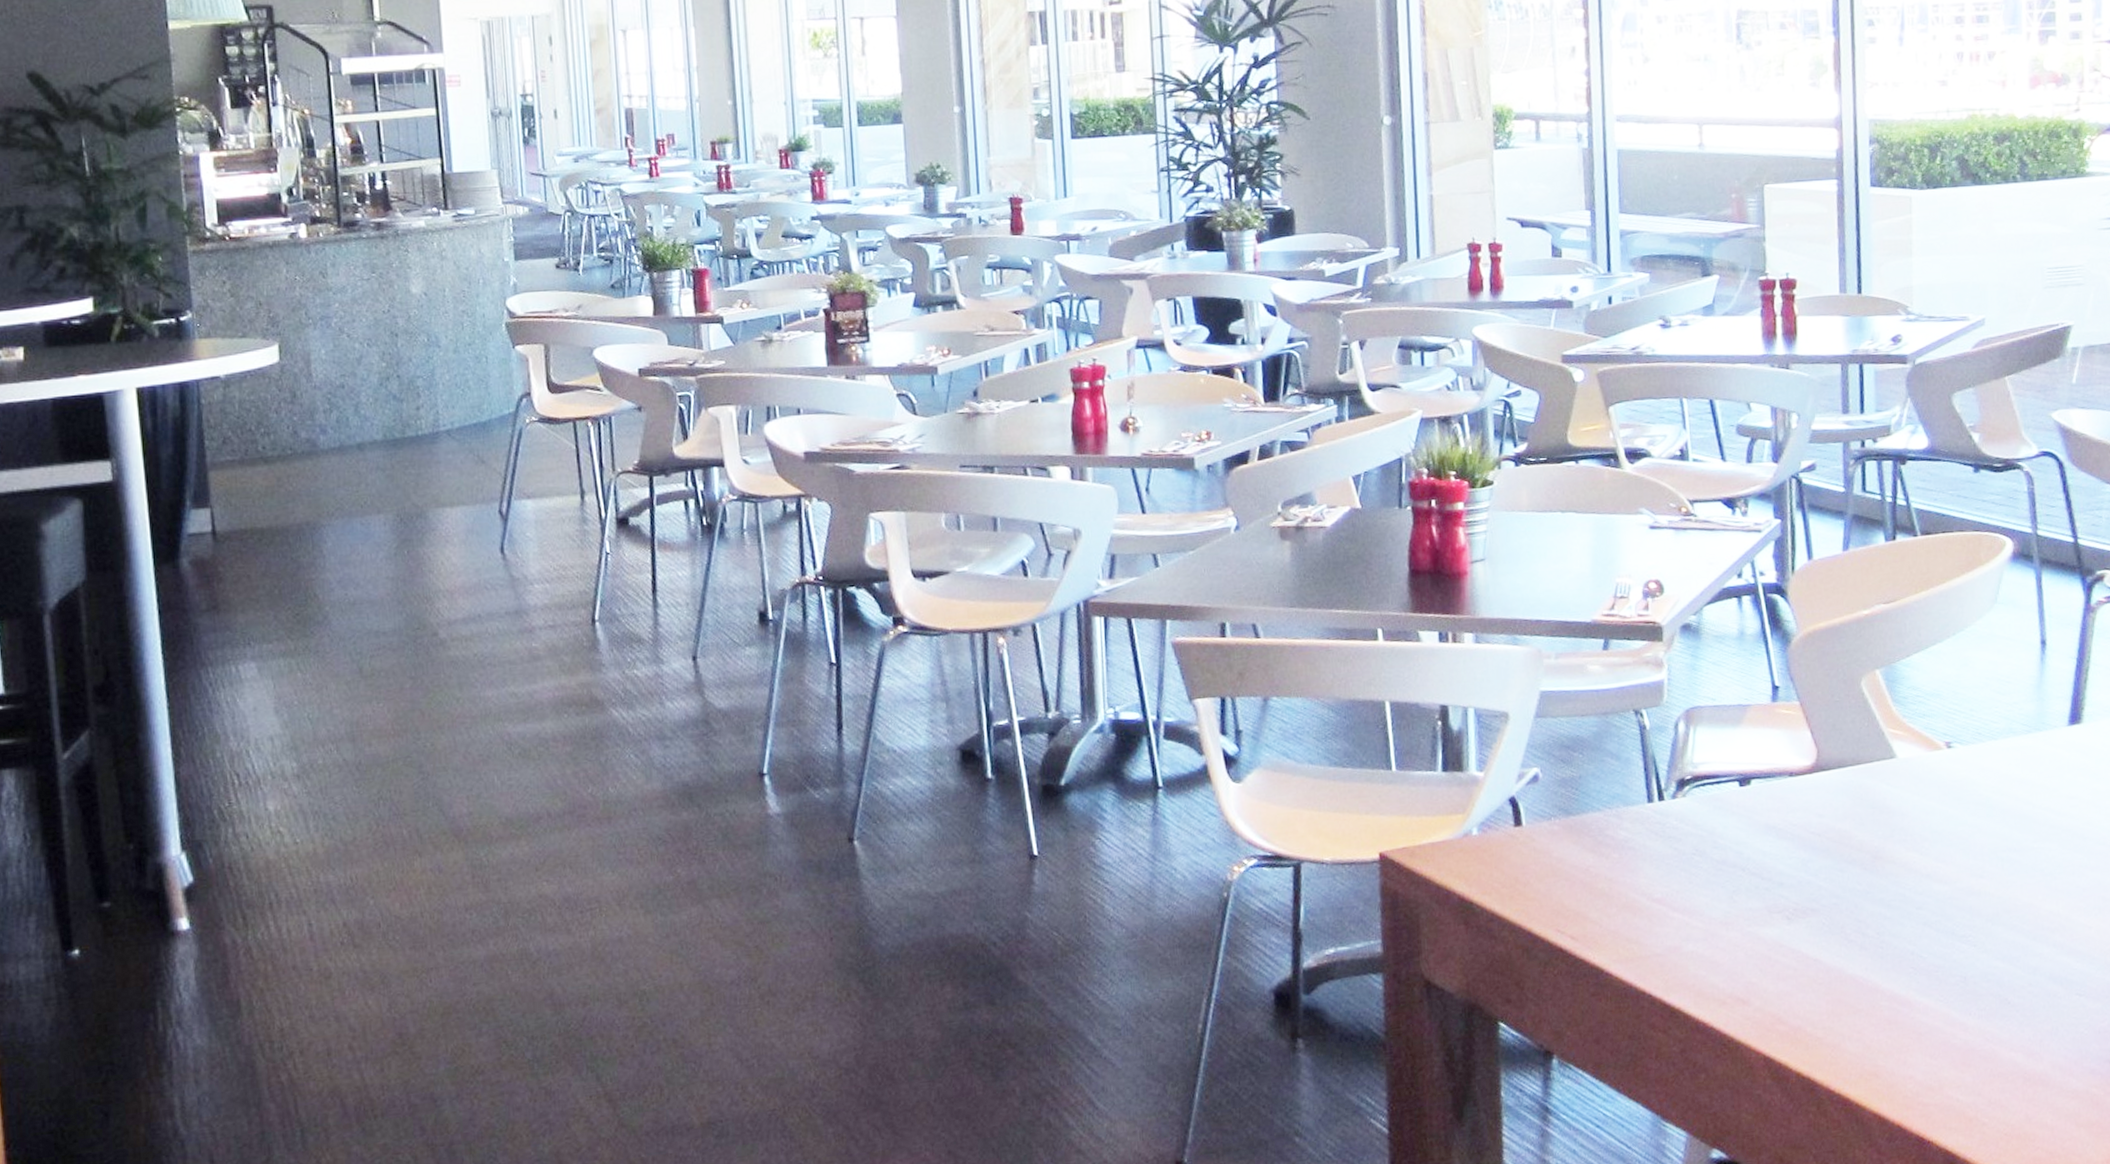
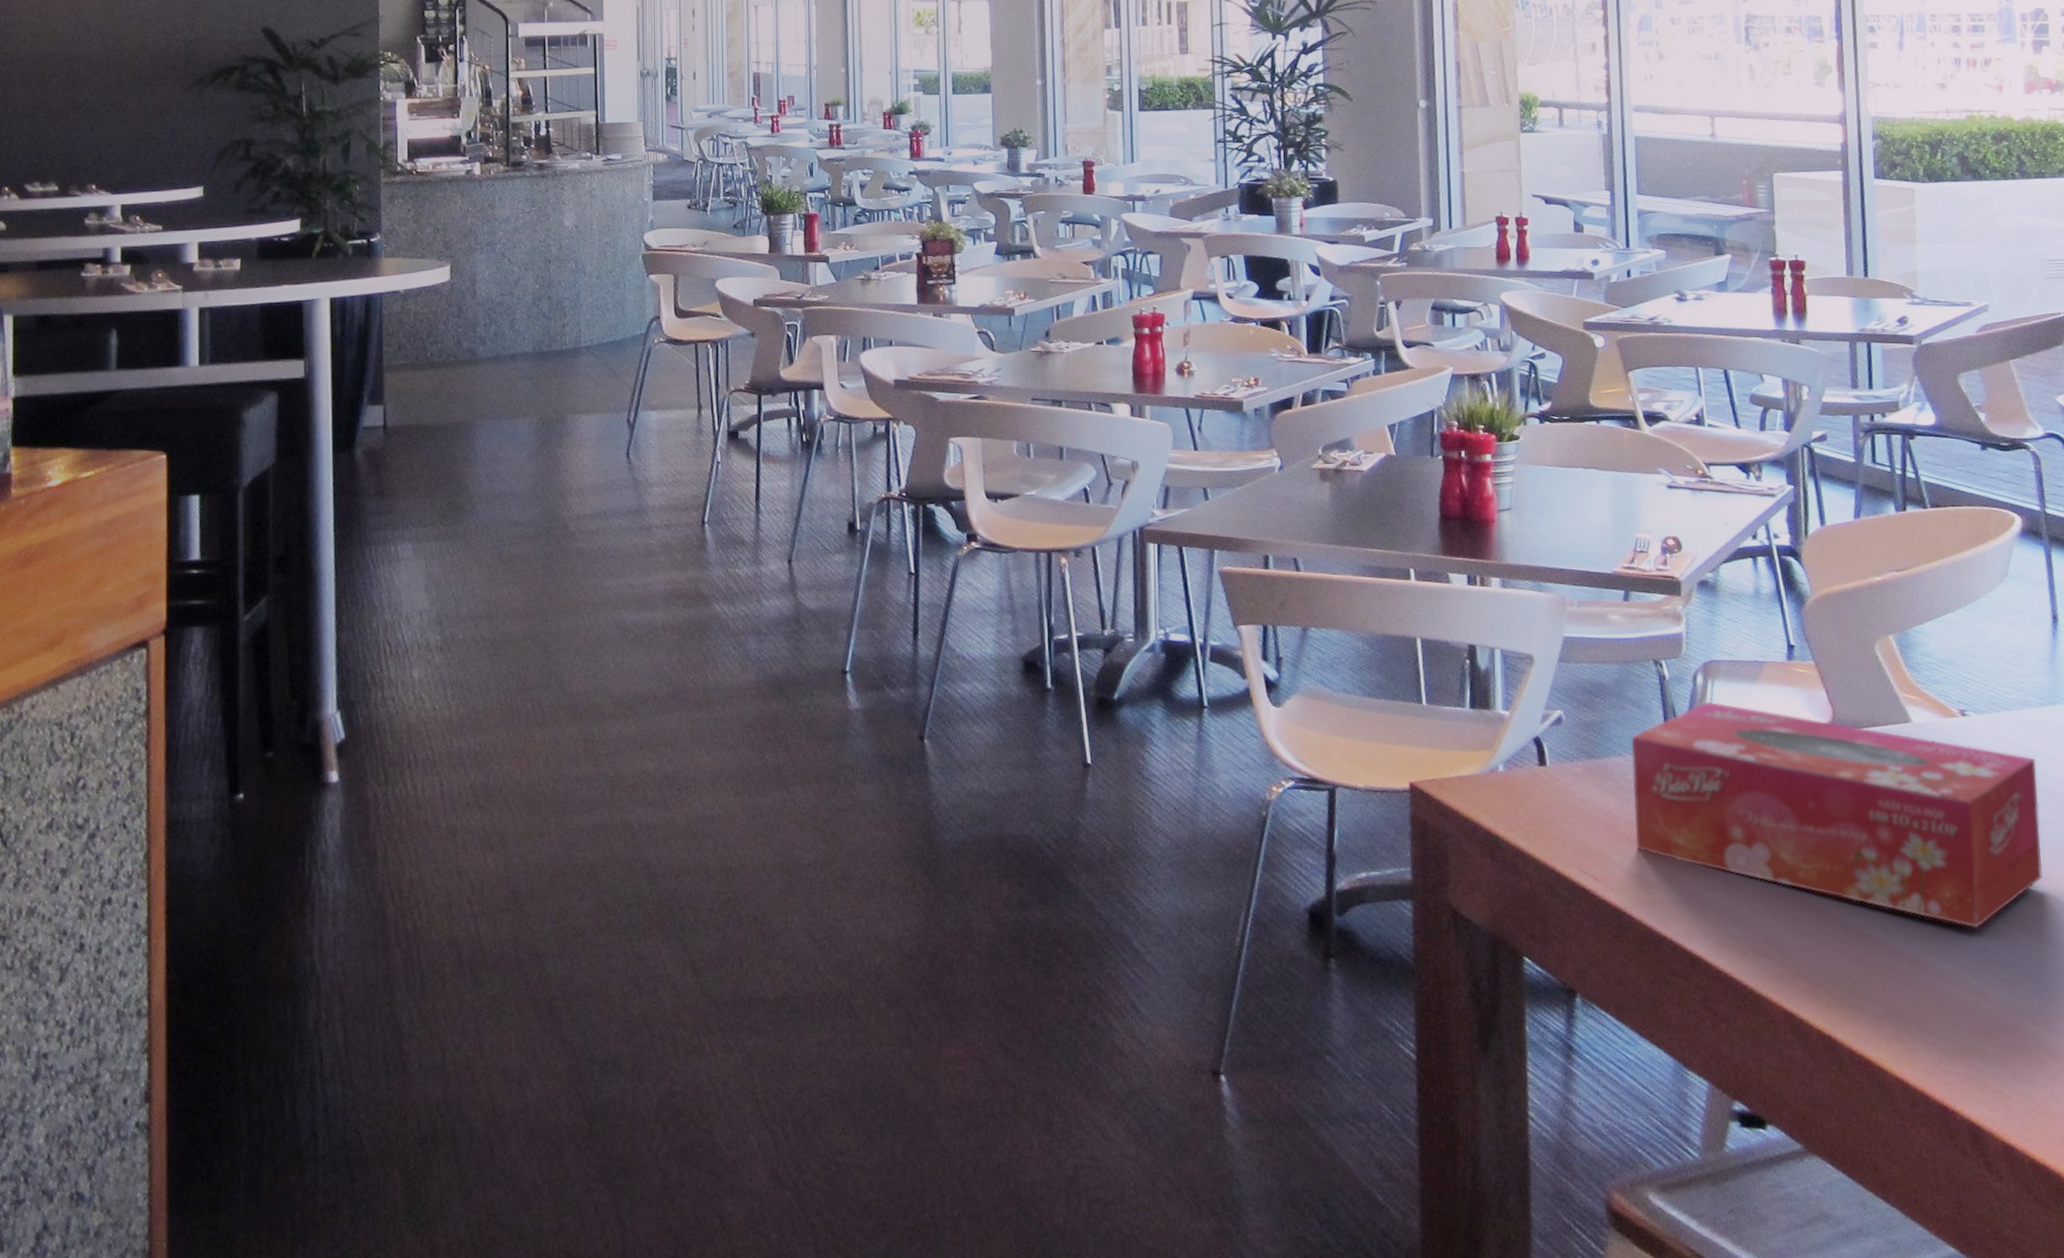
tissue box: none [1610,749,2024,961] -> present [1631,701,2043,929]

